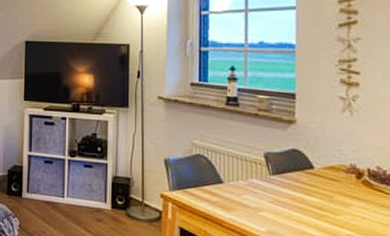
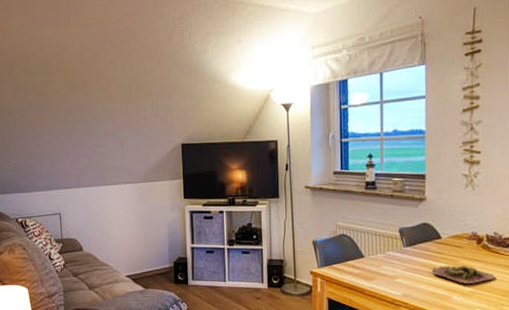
succulent plant: none [303,201,379,226] -> present [432,264,495,284]

